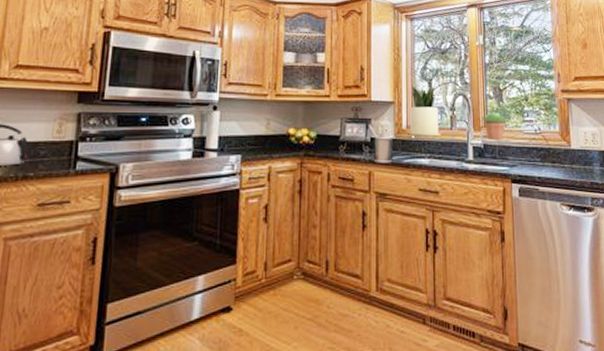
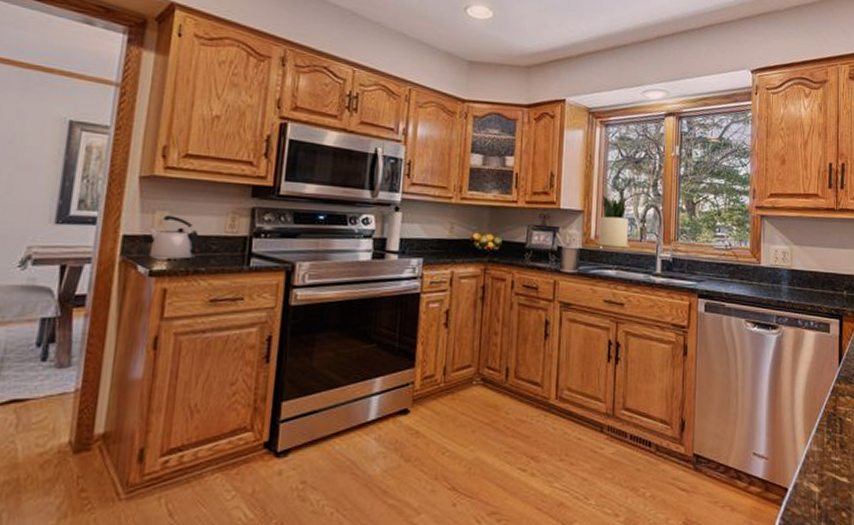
succulent plant: present [481,113,507,140] -> none [672,226,698,254]

